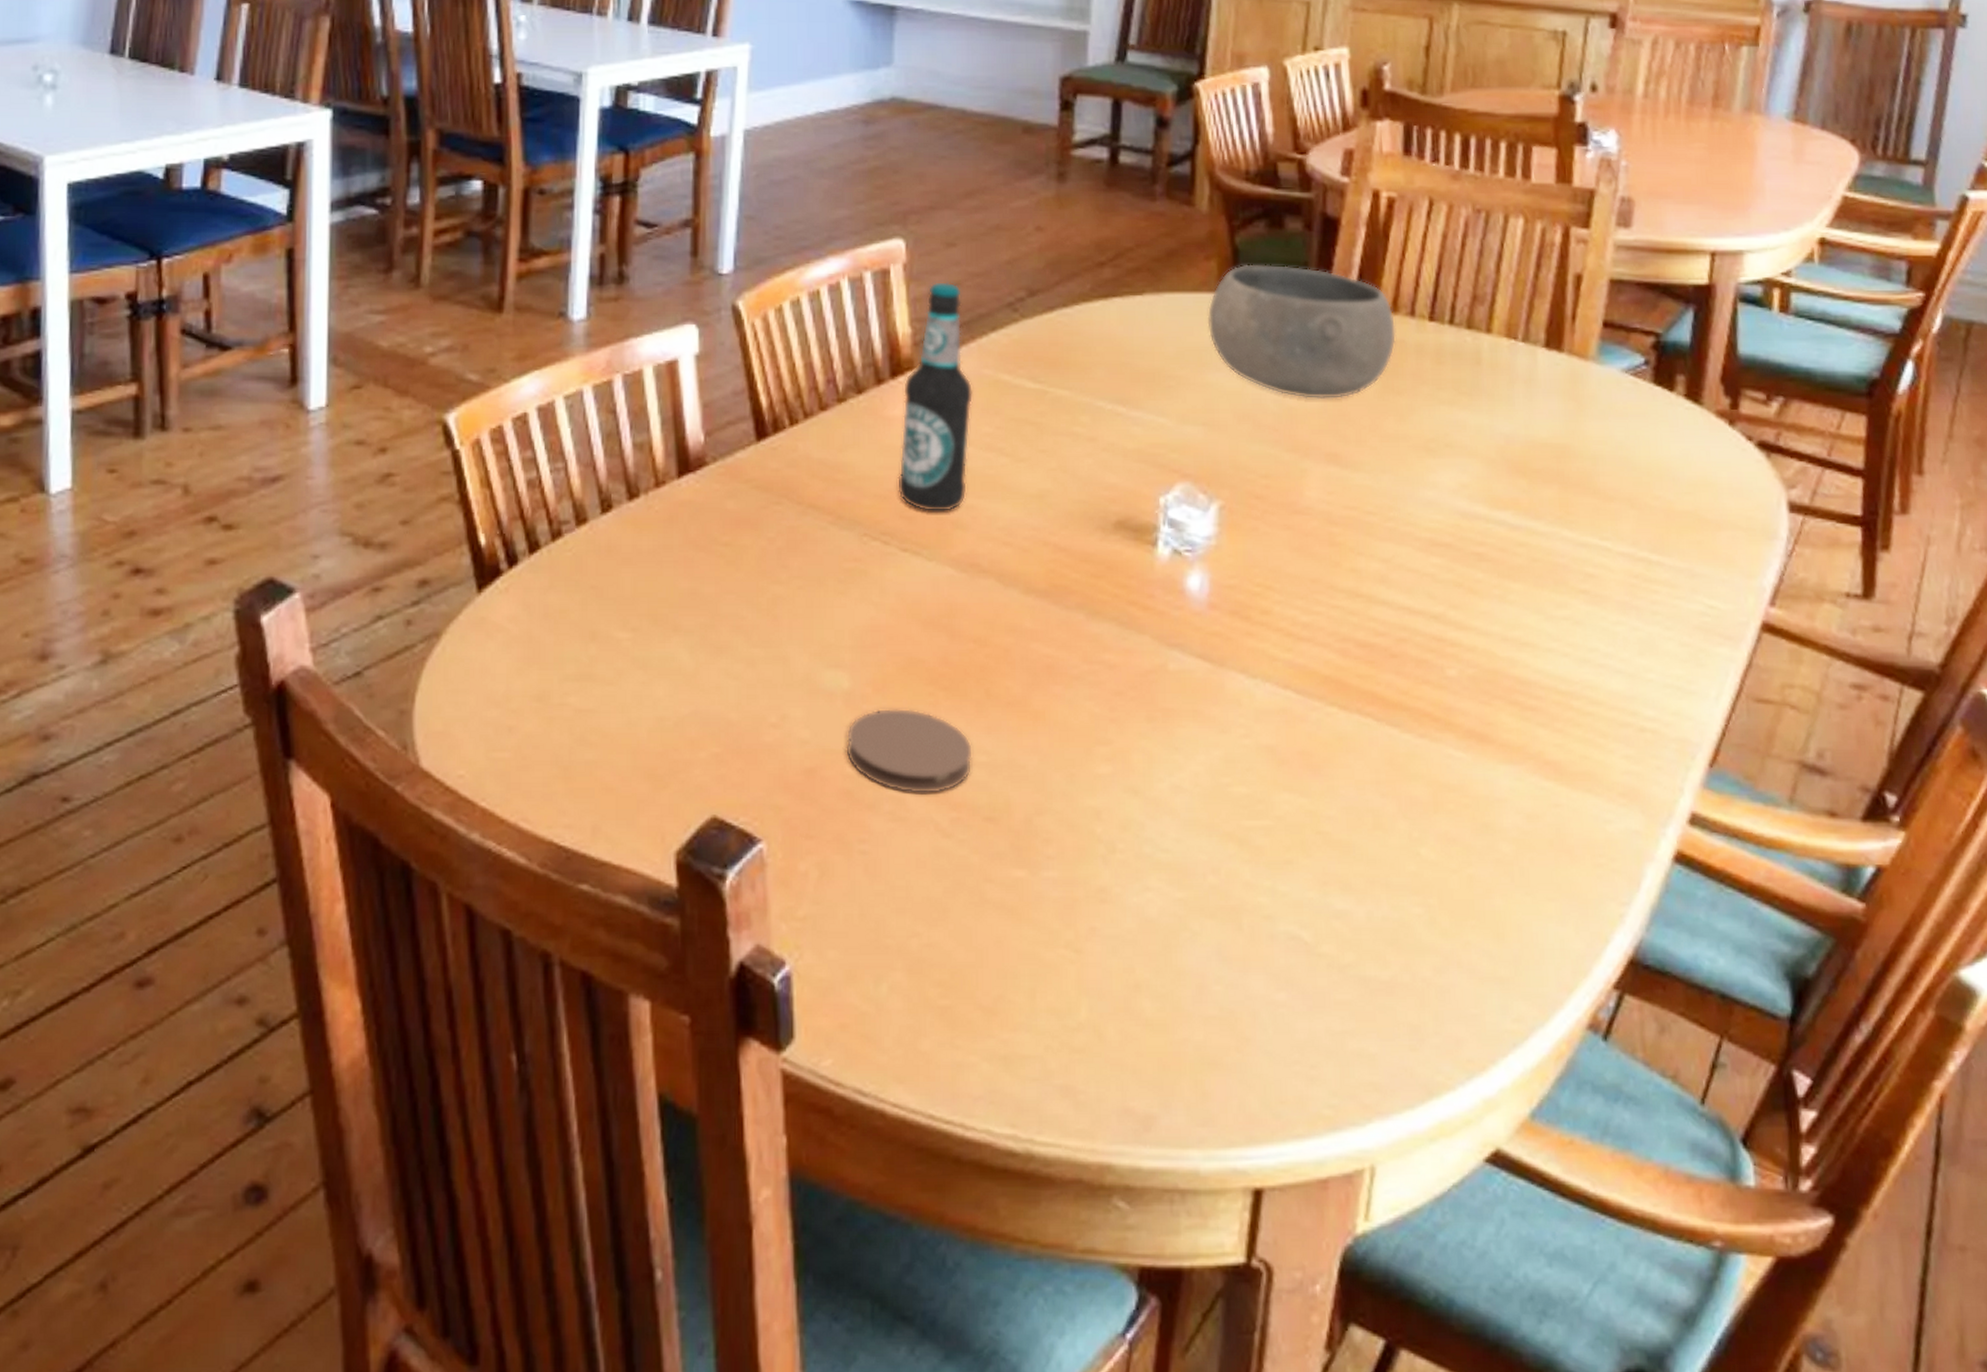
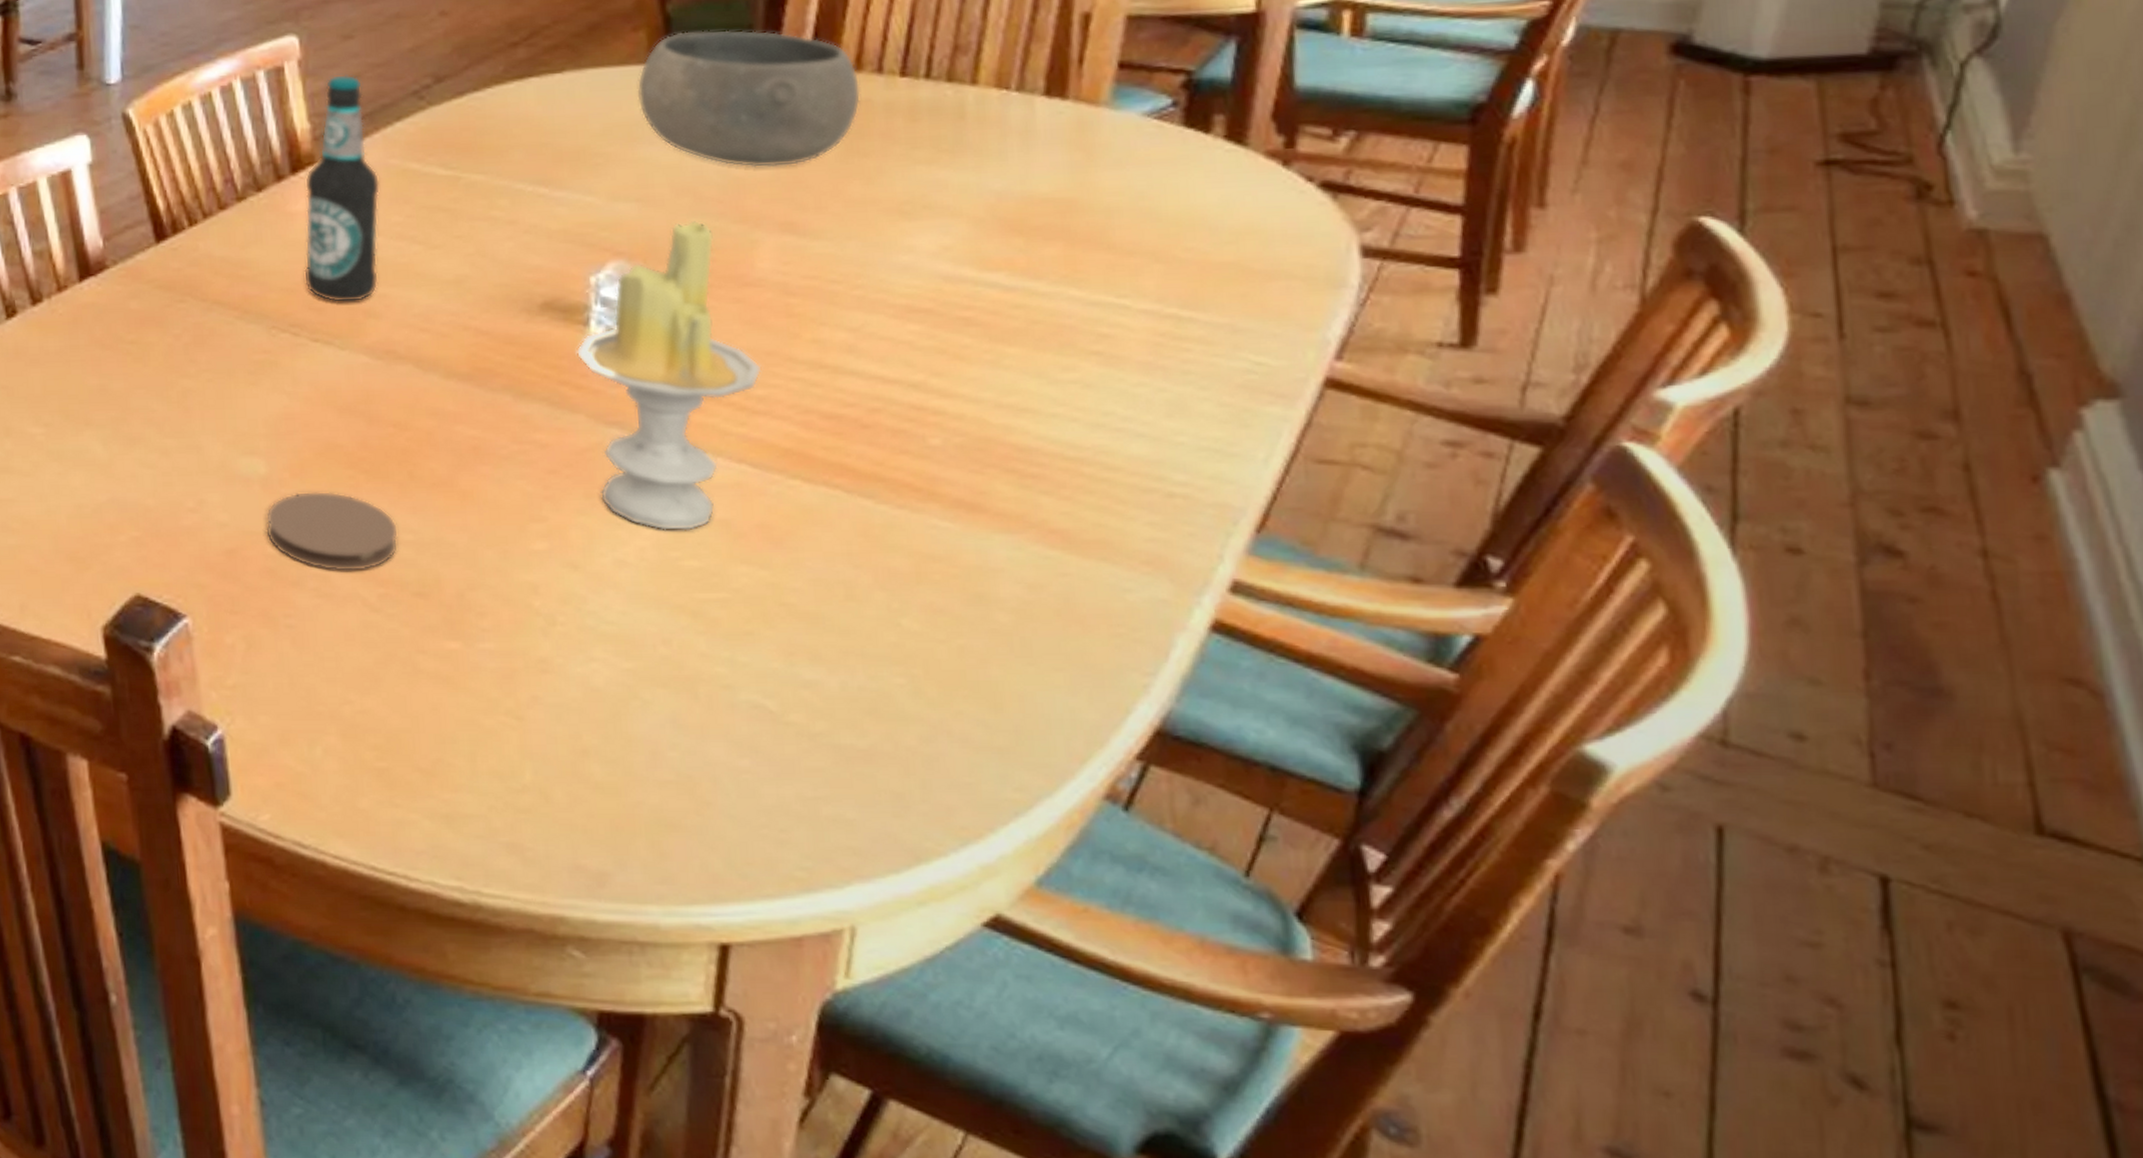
candle: none [1144,446,1307,757] -> present [575,220,762,531]

